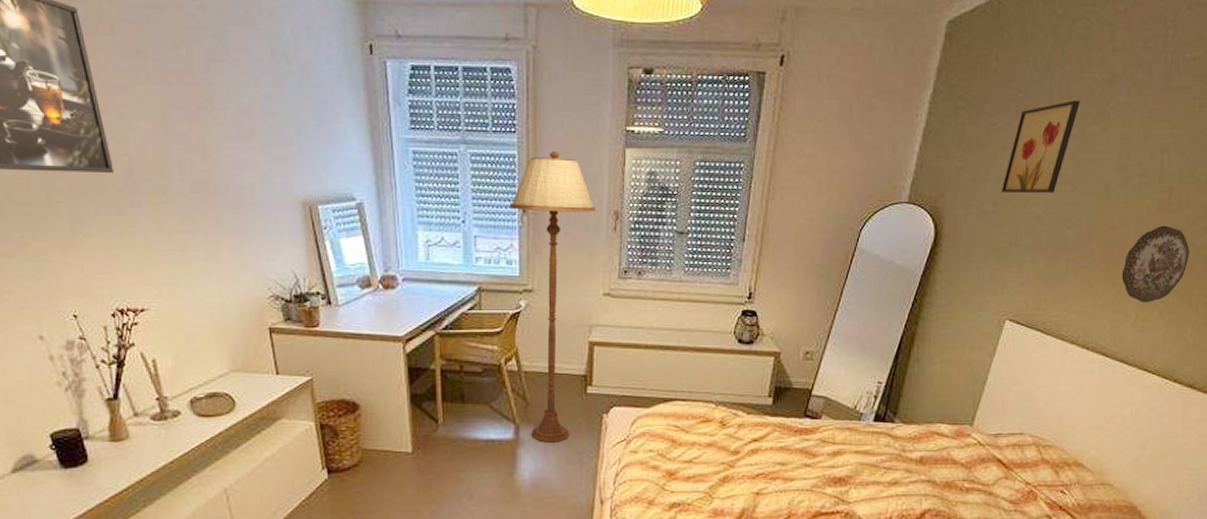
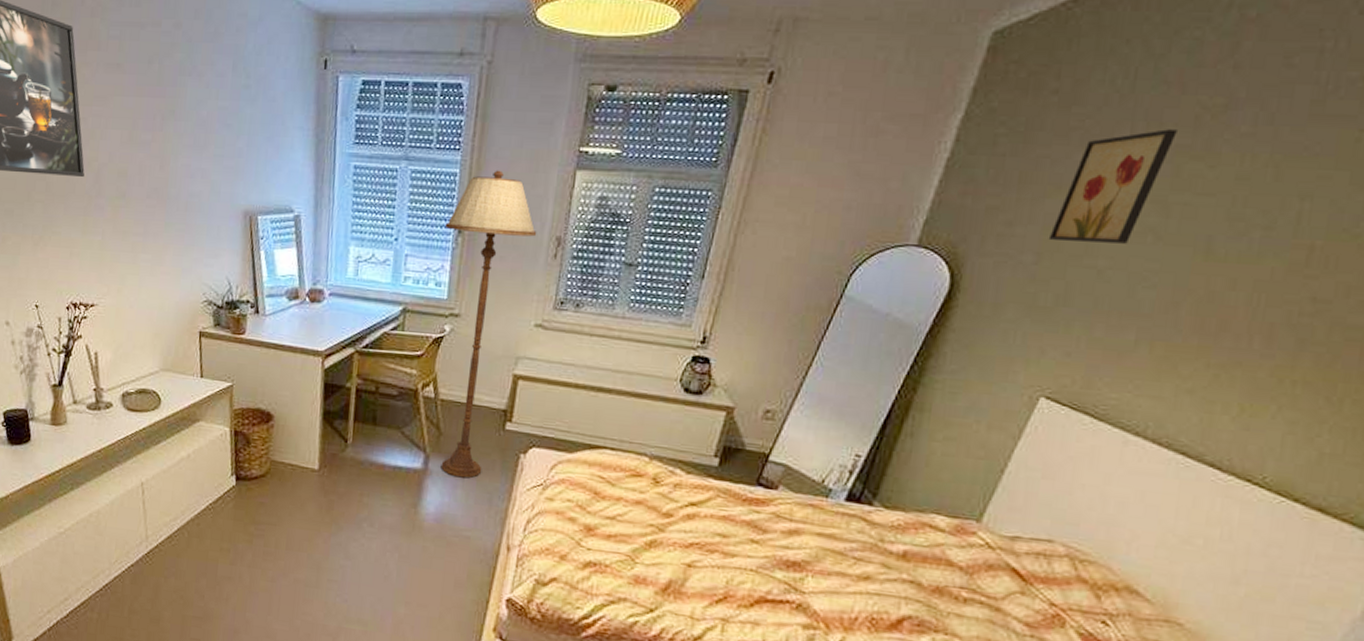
decorative plate: present [1121,225,1190,303] -> none [1221,294,1336,394]

